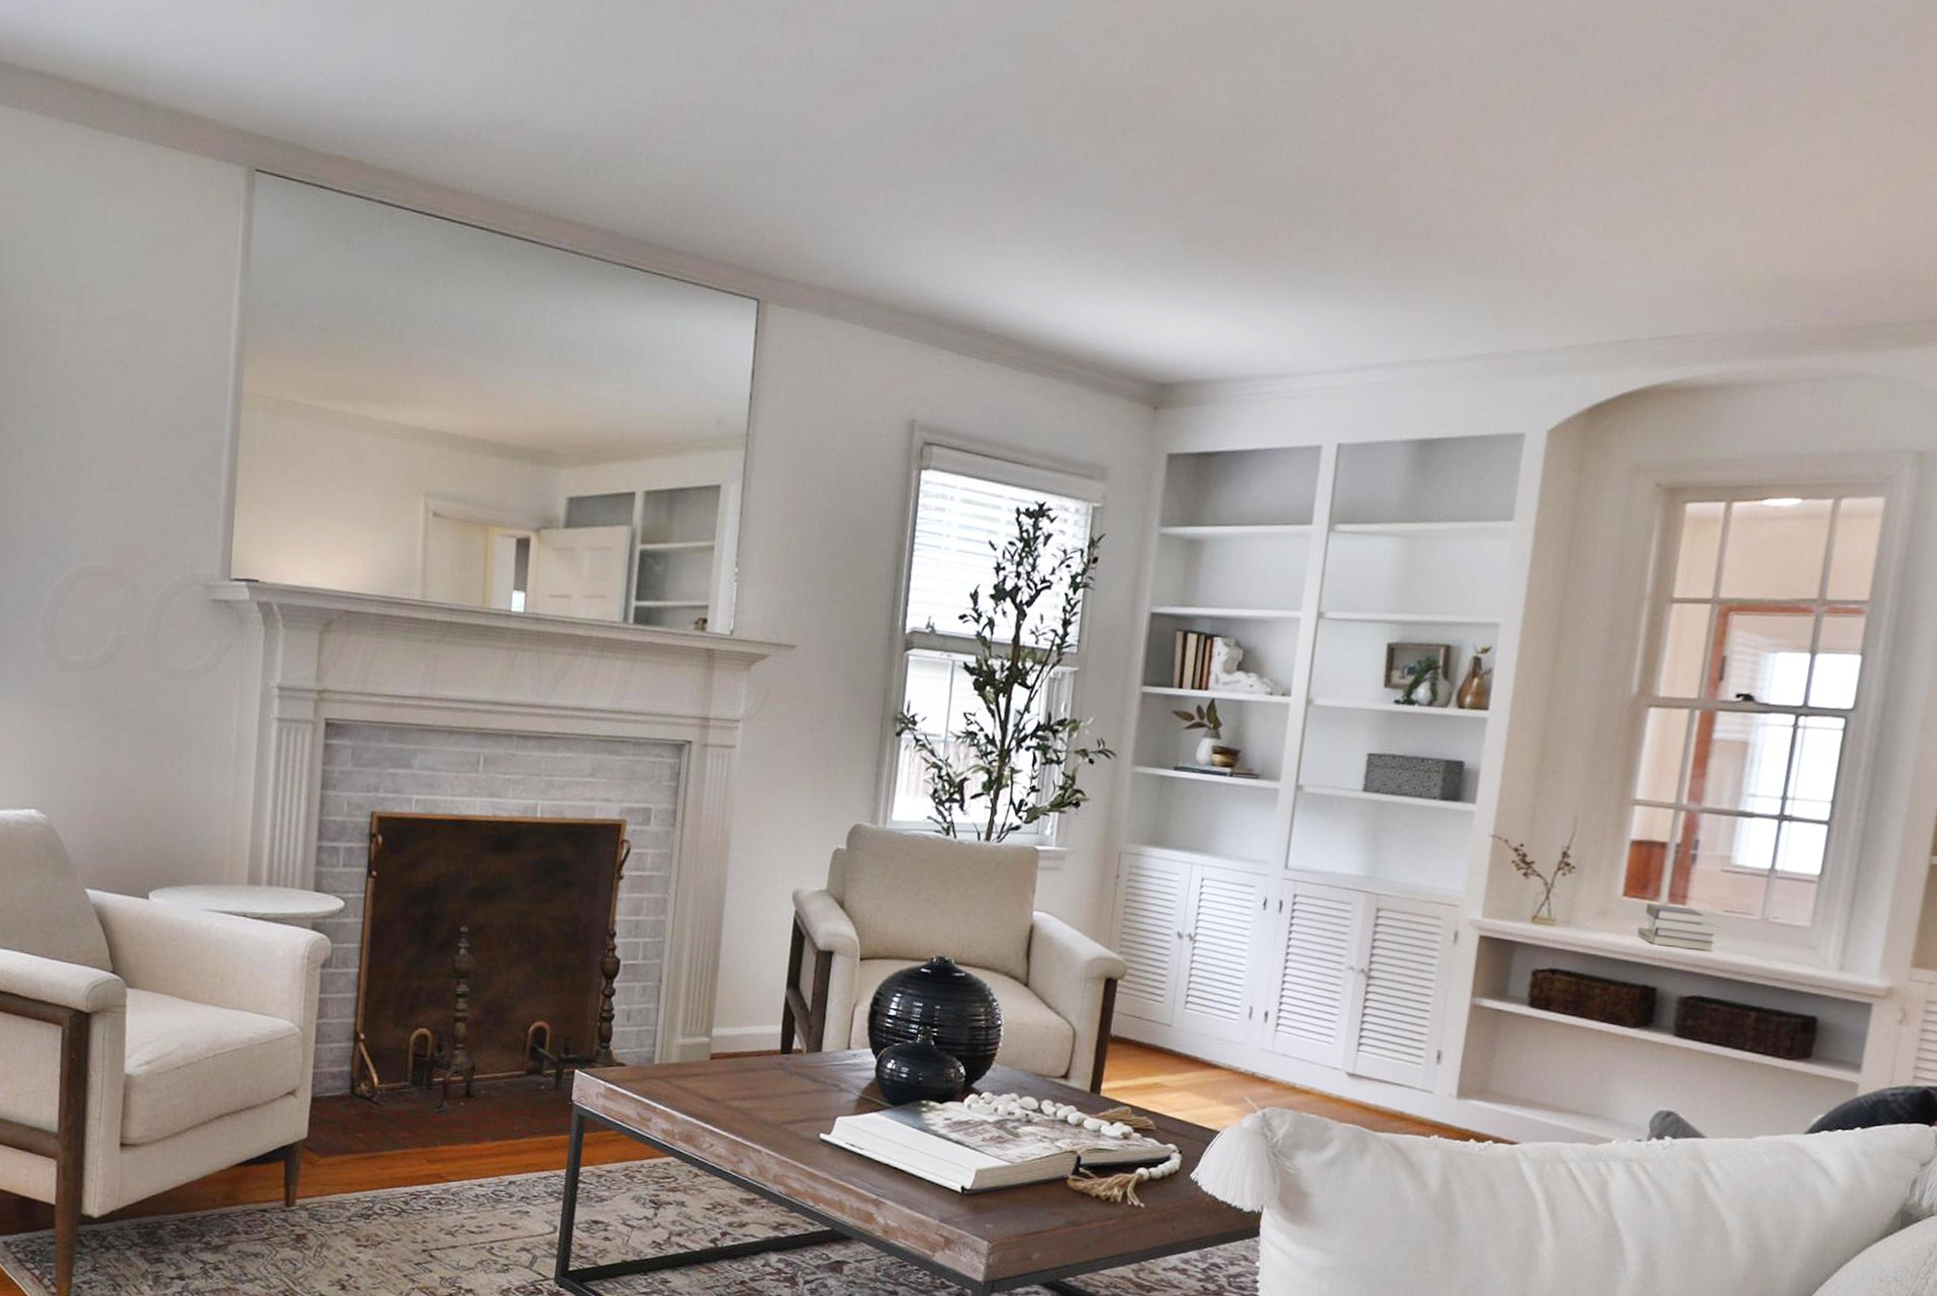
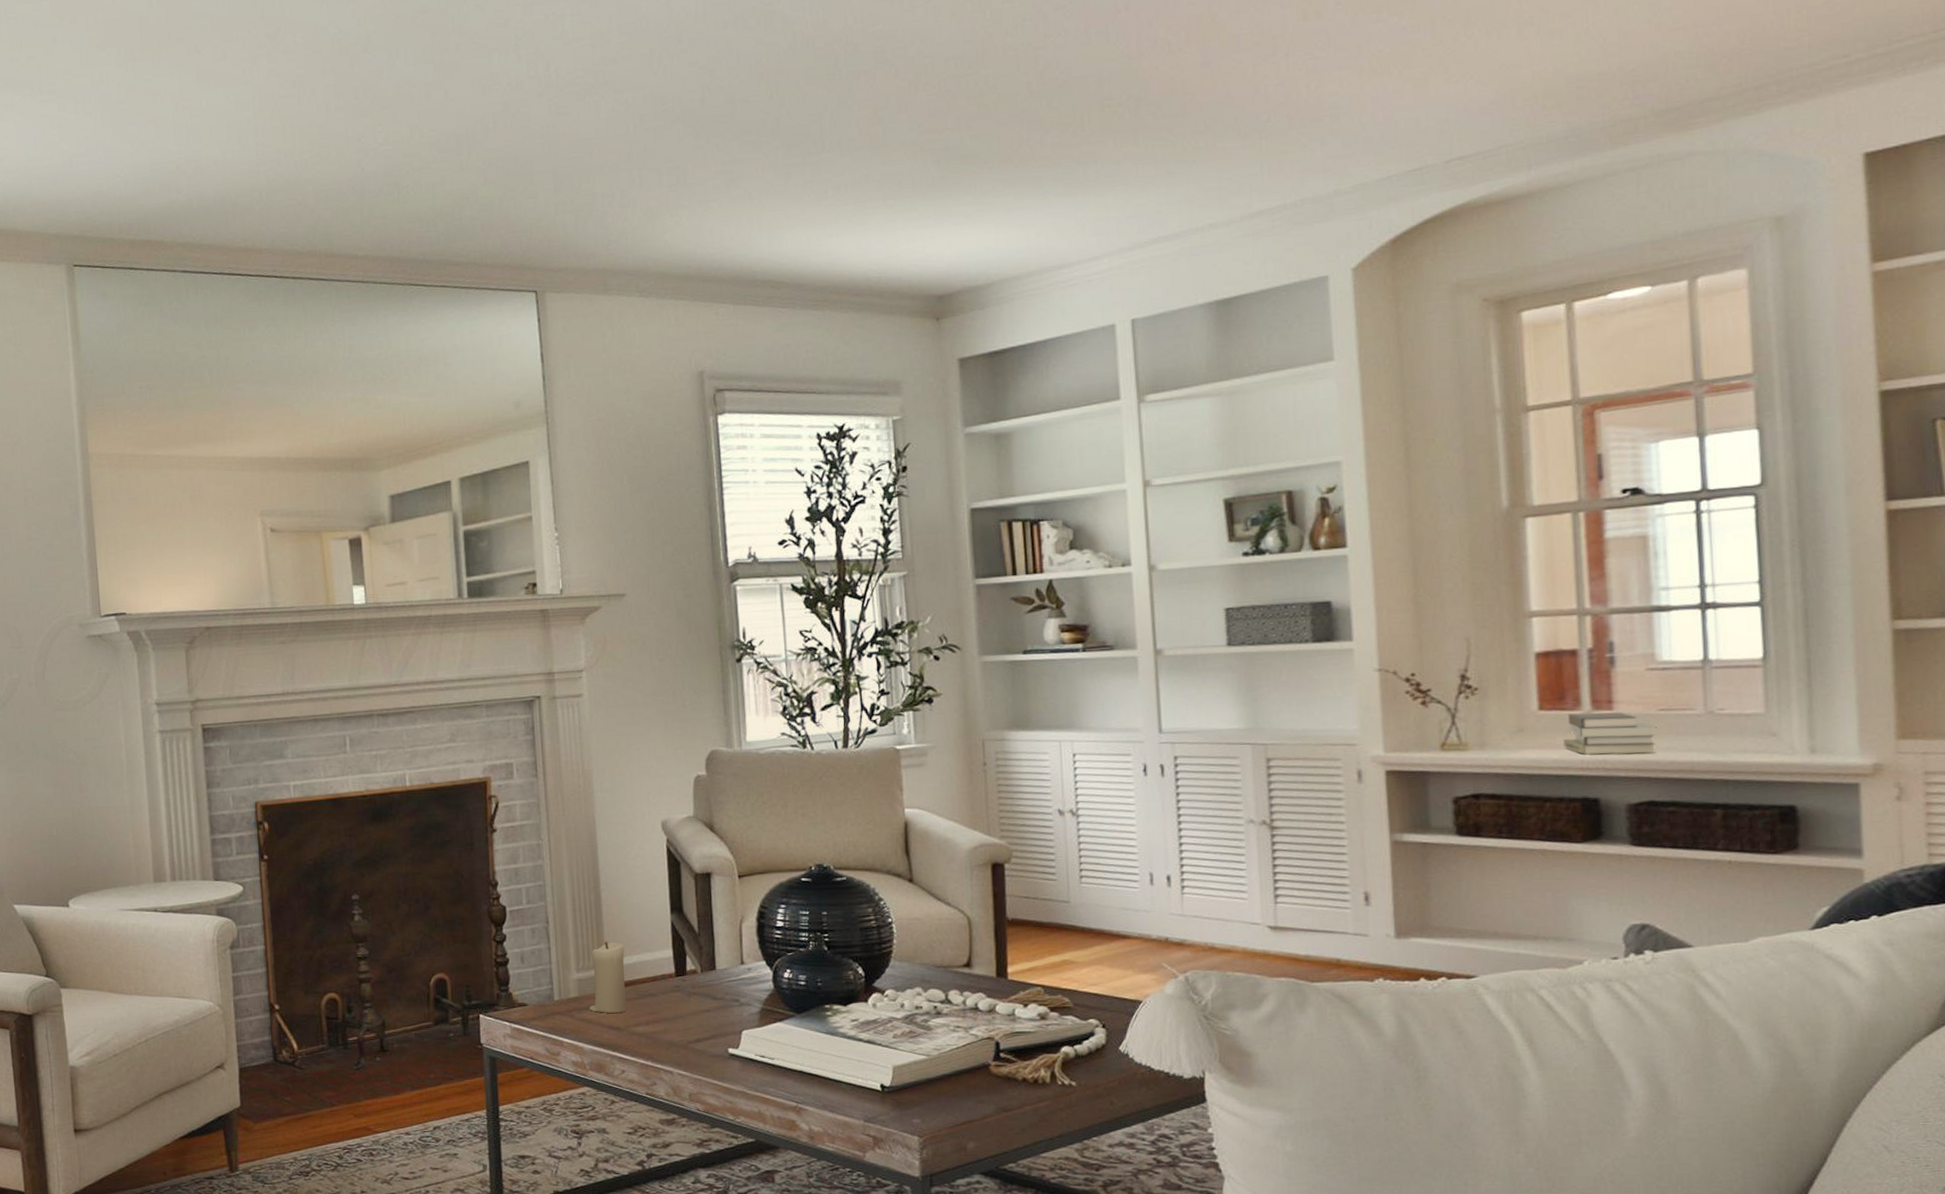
candle: none [688,1008,735,1085] -> present [589,941,627,1014]

